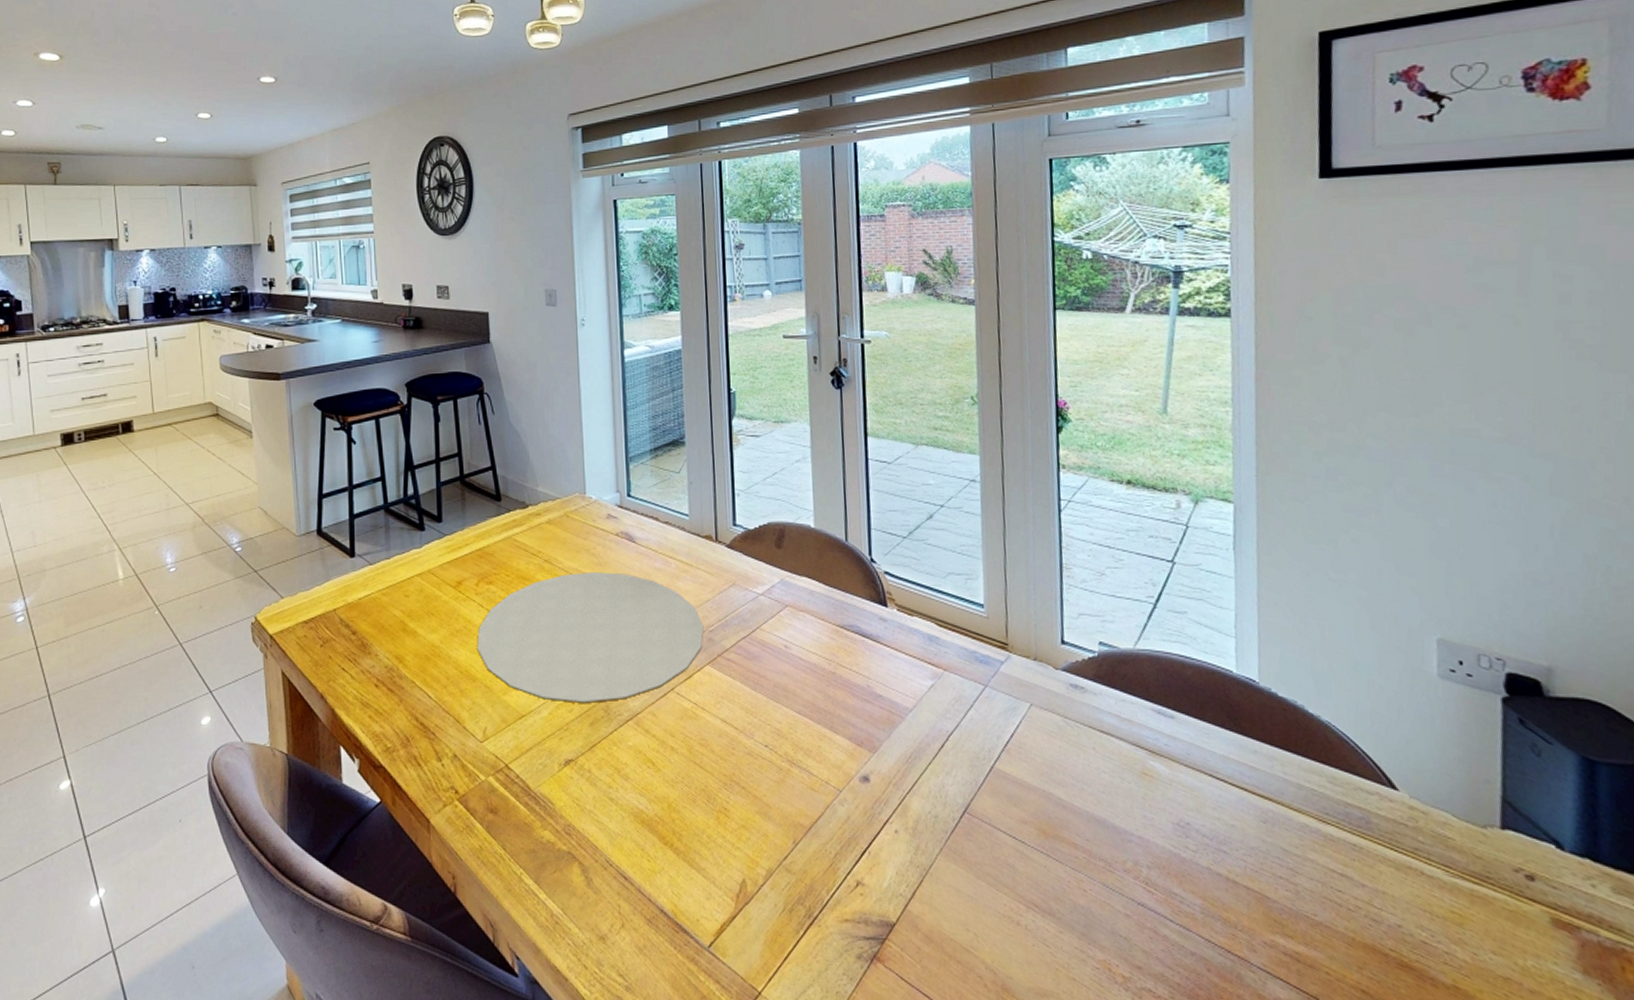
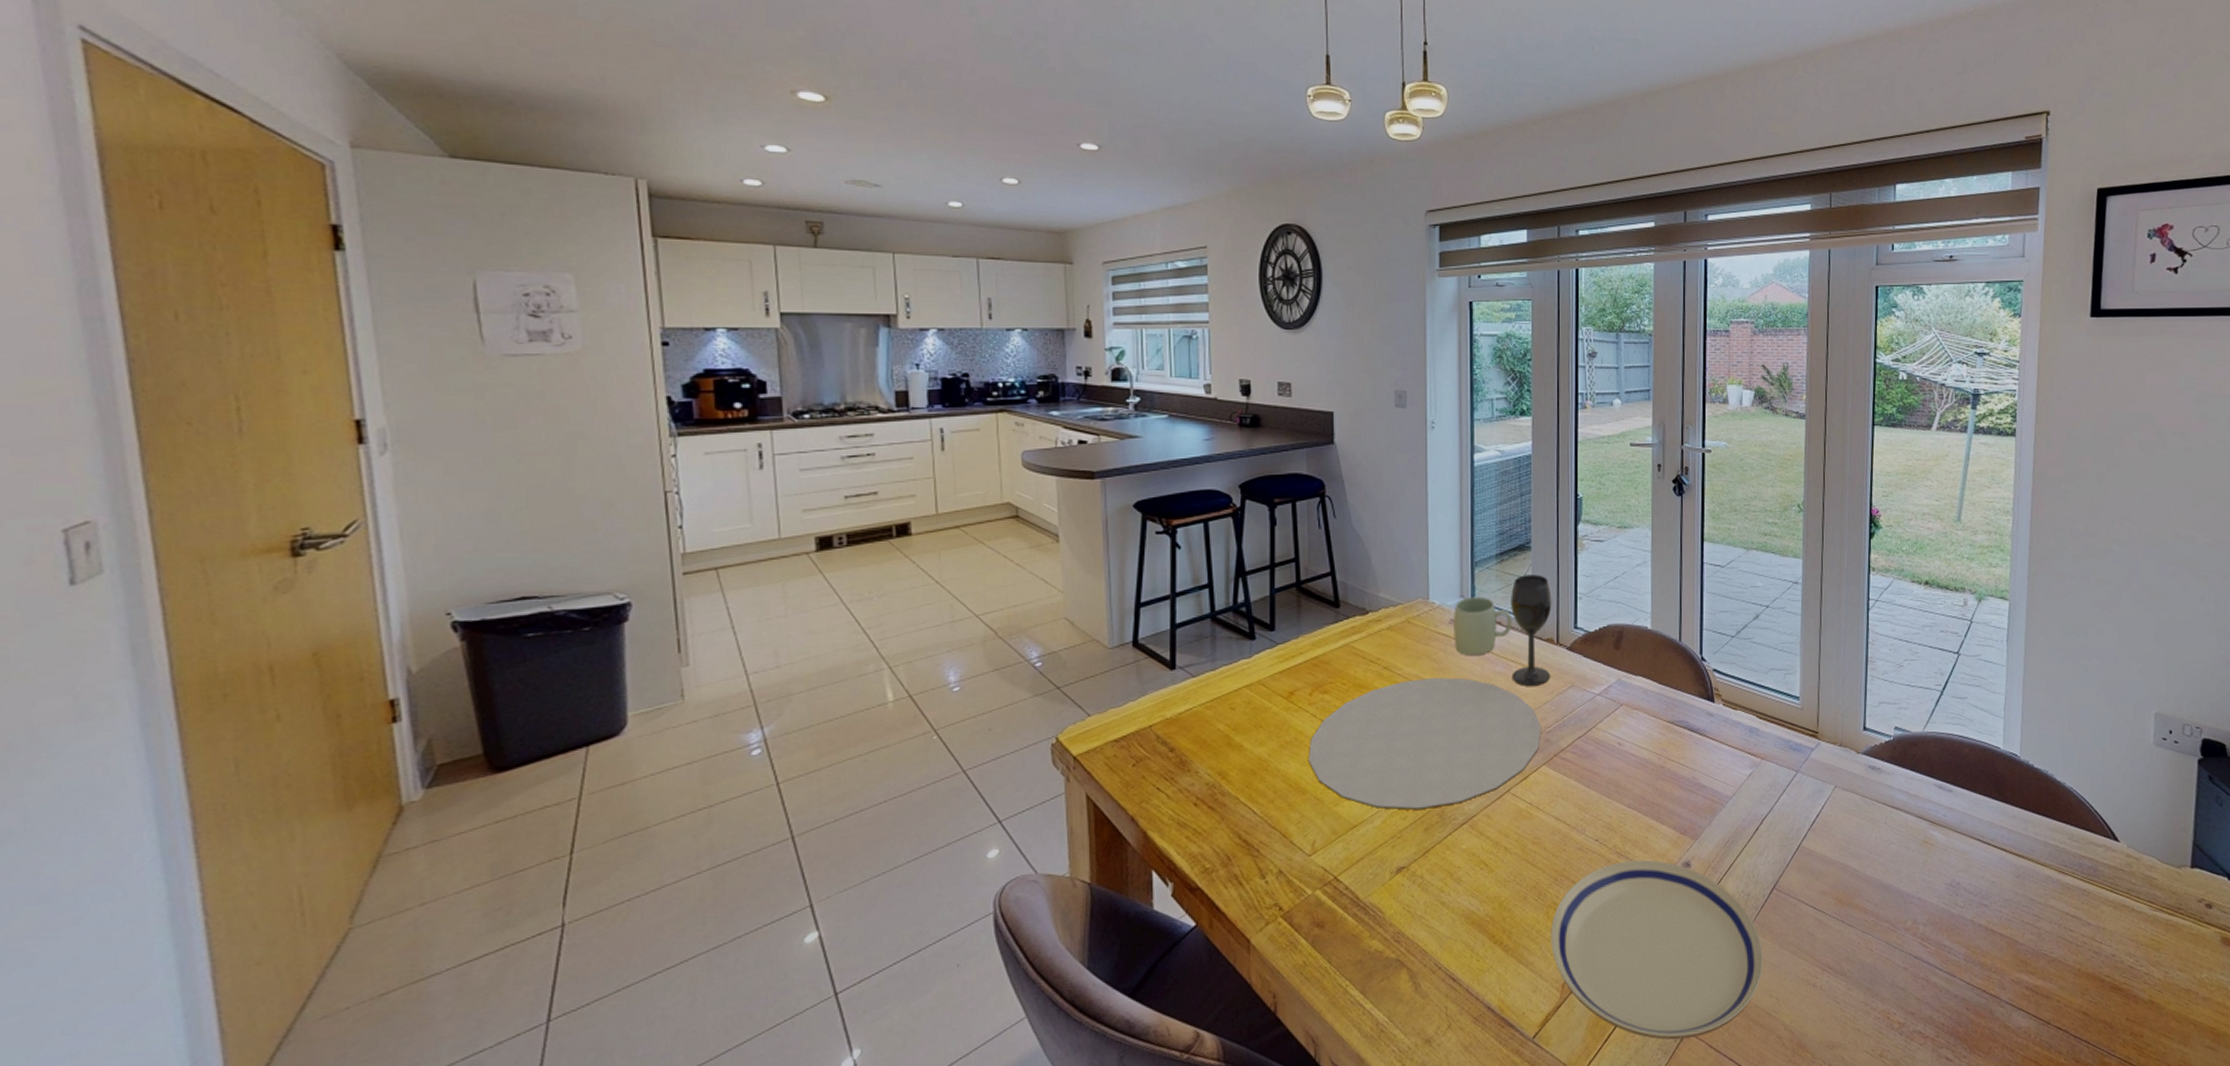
mug: none [610,492,670,552] -> present [1453,596,1513,656]
wine glass: none [667,470,710,583] -> present [1511,574,1552,686]
plate: none [722,770,957,967] -> present [1551,860,1763,1040]

